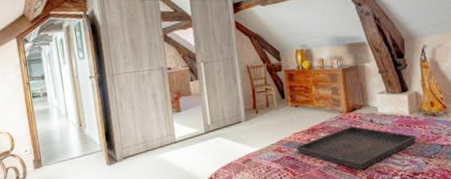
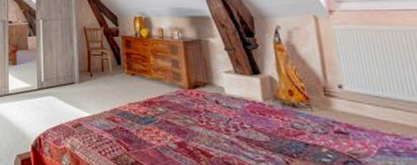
serving tray: present [296,125,417,170] -> none [131,104,274,157]

